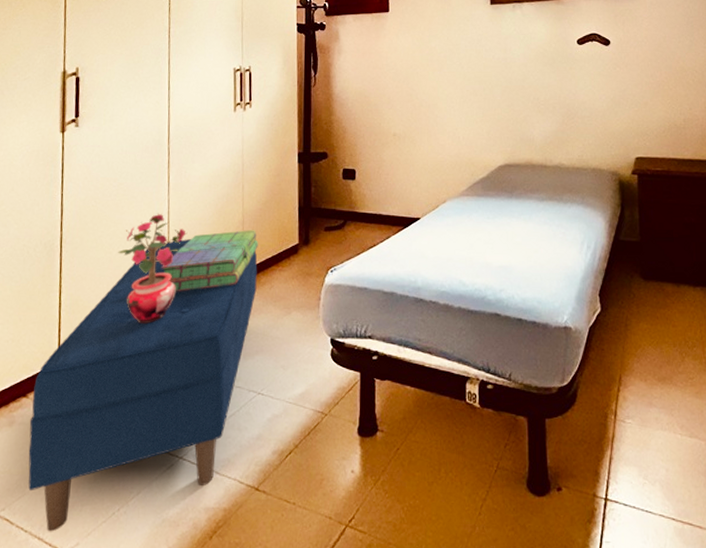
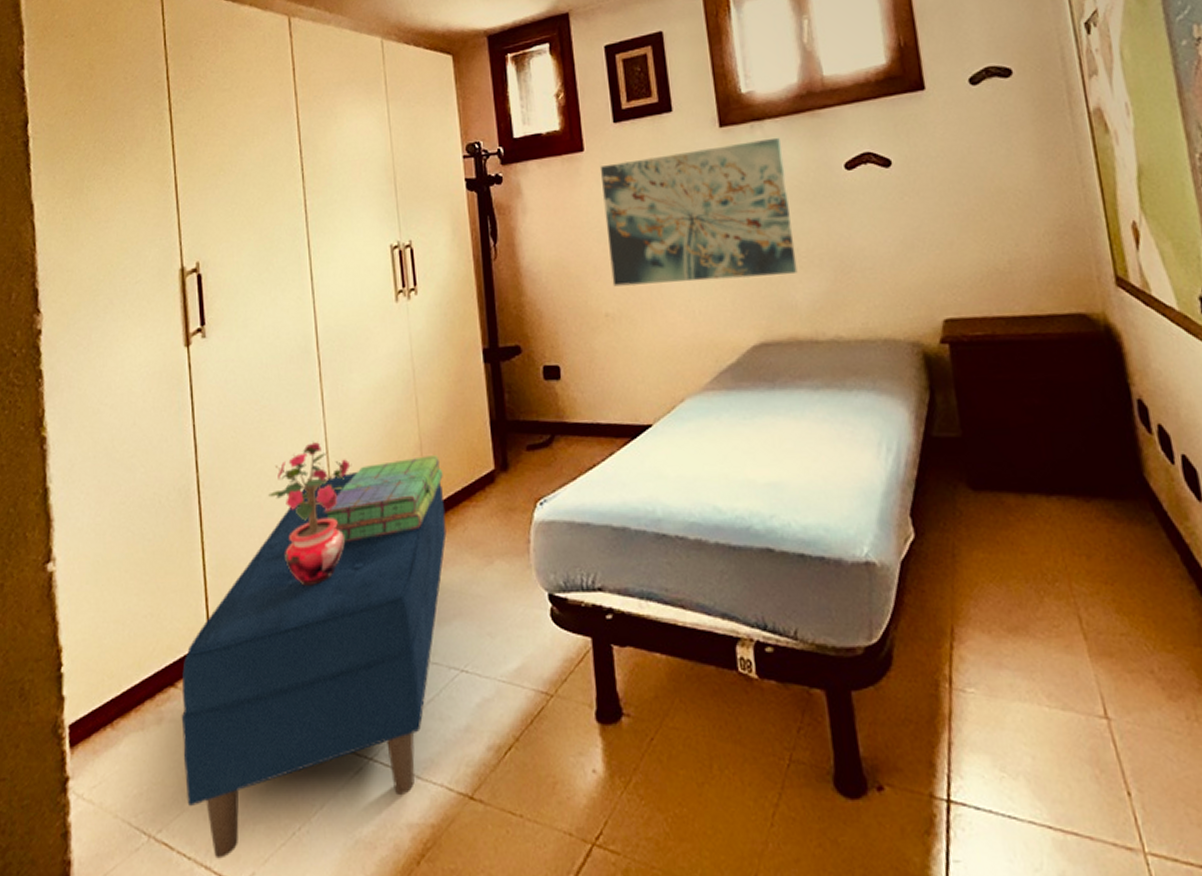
wall art: none [400,16,537,115] -> present [600,137,798,287]

